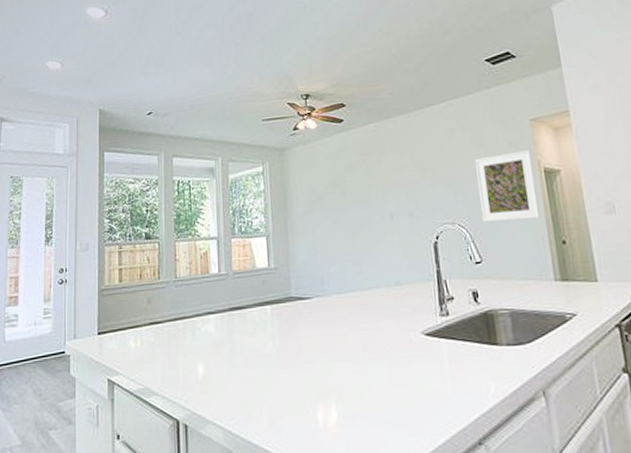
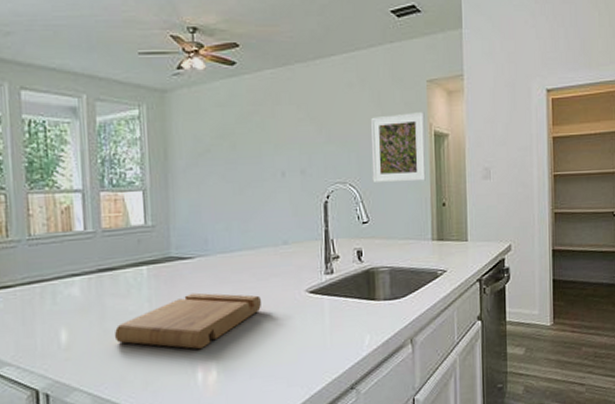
cutting board: none [242,332,378,390] -> present [114,292,262,350]

